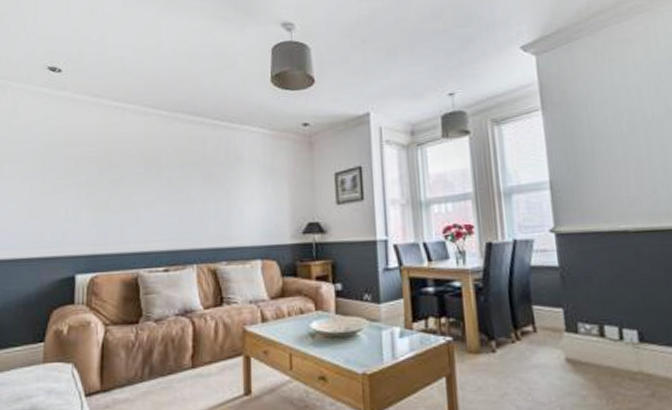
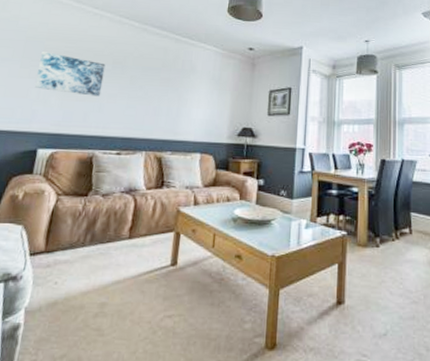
wall art: none [62,160,137,206] -> present [35,52,106,97]

